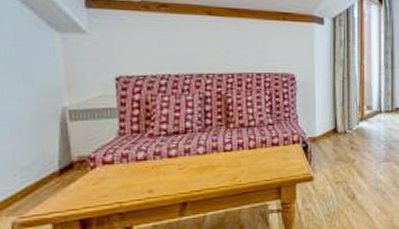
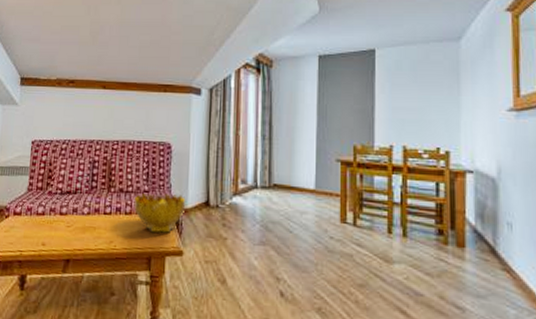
decorative bowl: none [257,124,314,164] -> present [133,192,186,233]

